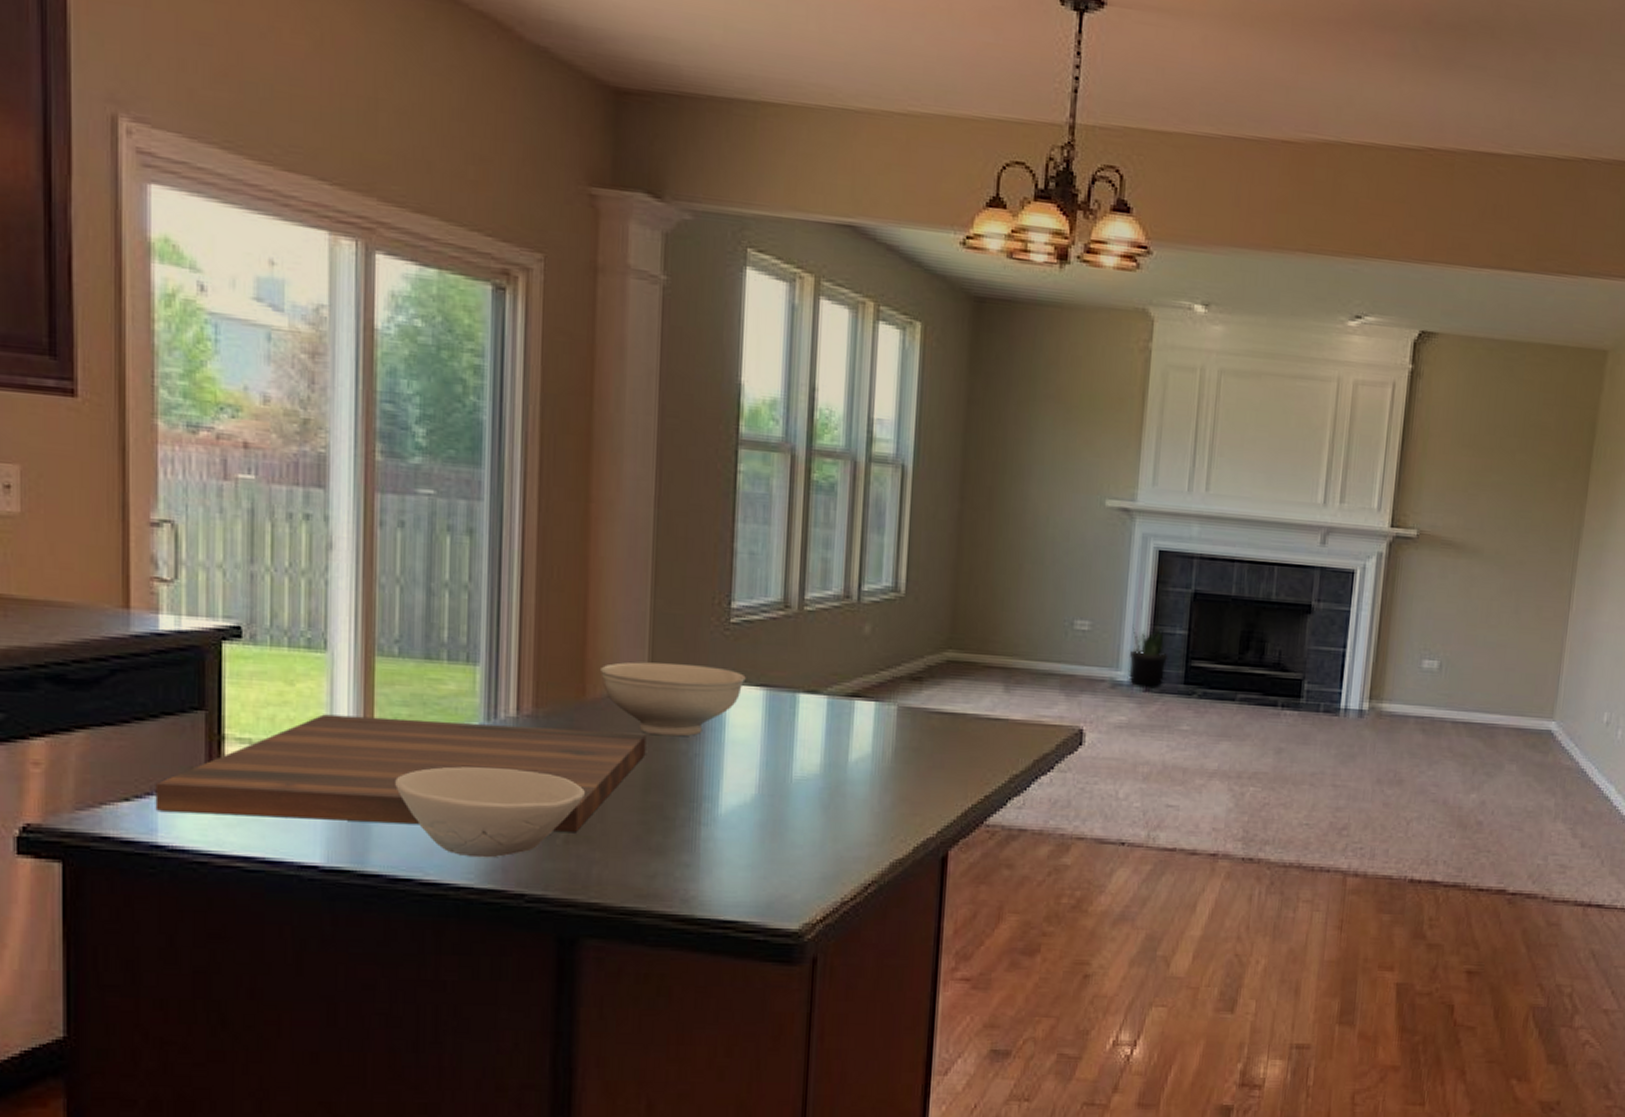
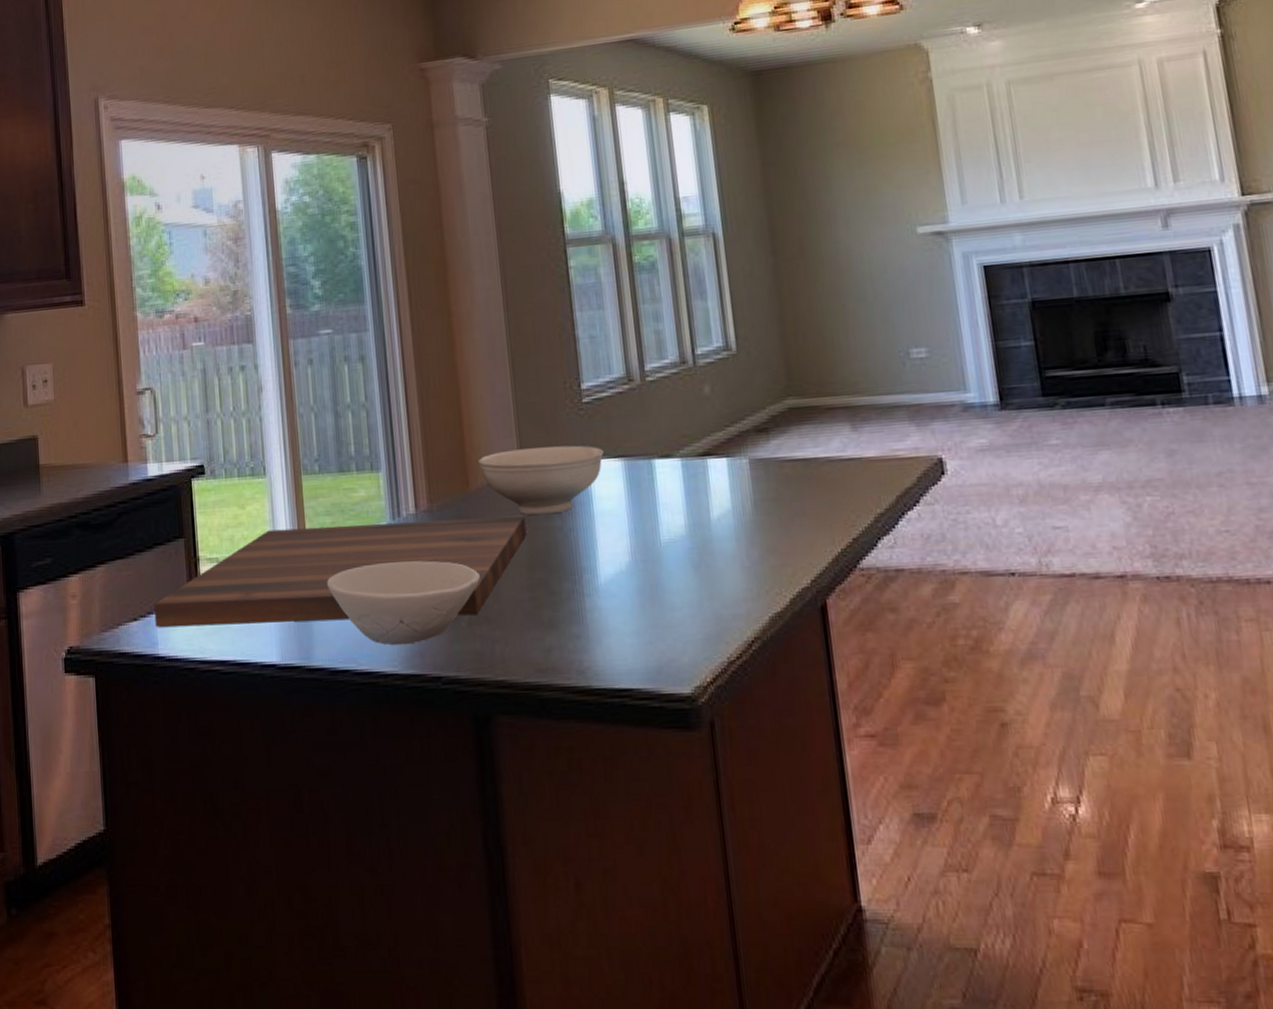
planter: present [1129,627,1167,687] -> none [972,342,1018,405]

